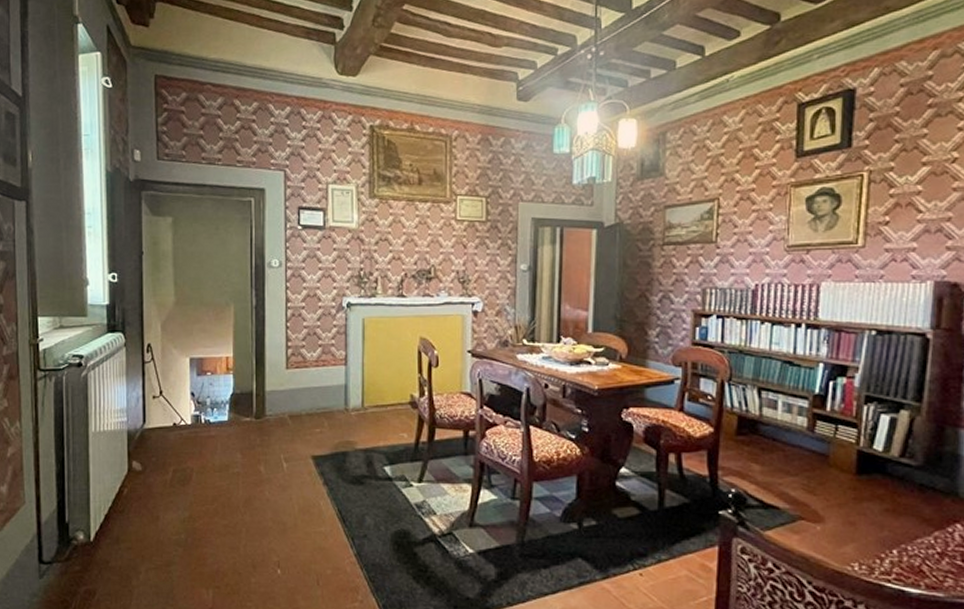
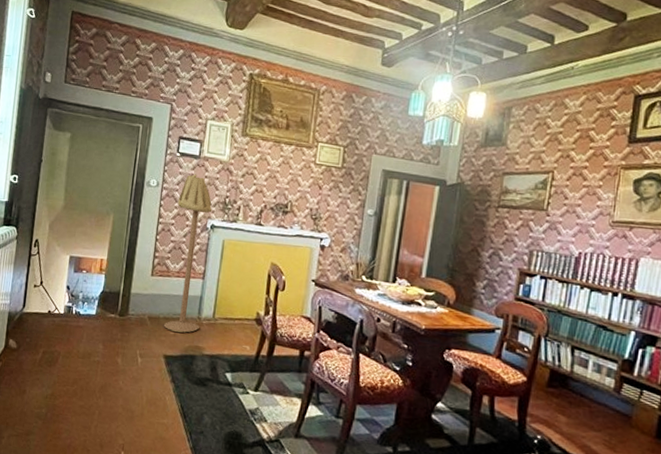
floor lamp: none [306,247,348,428] -> present [163,174,213,333]

